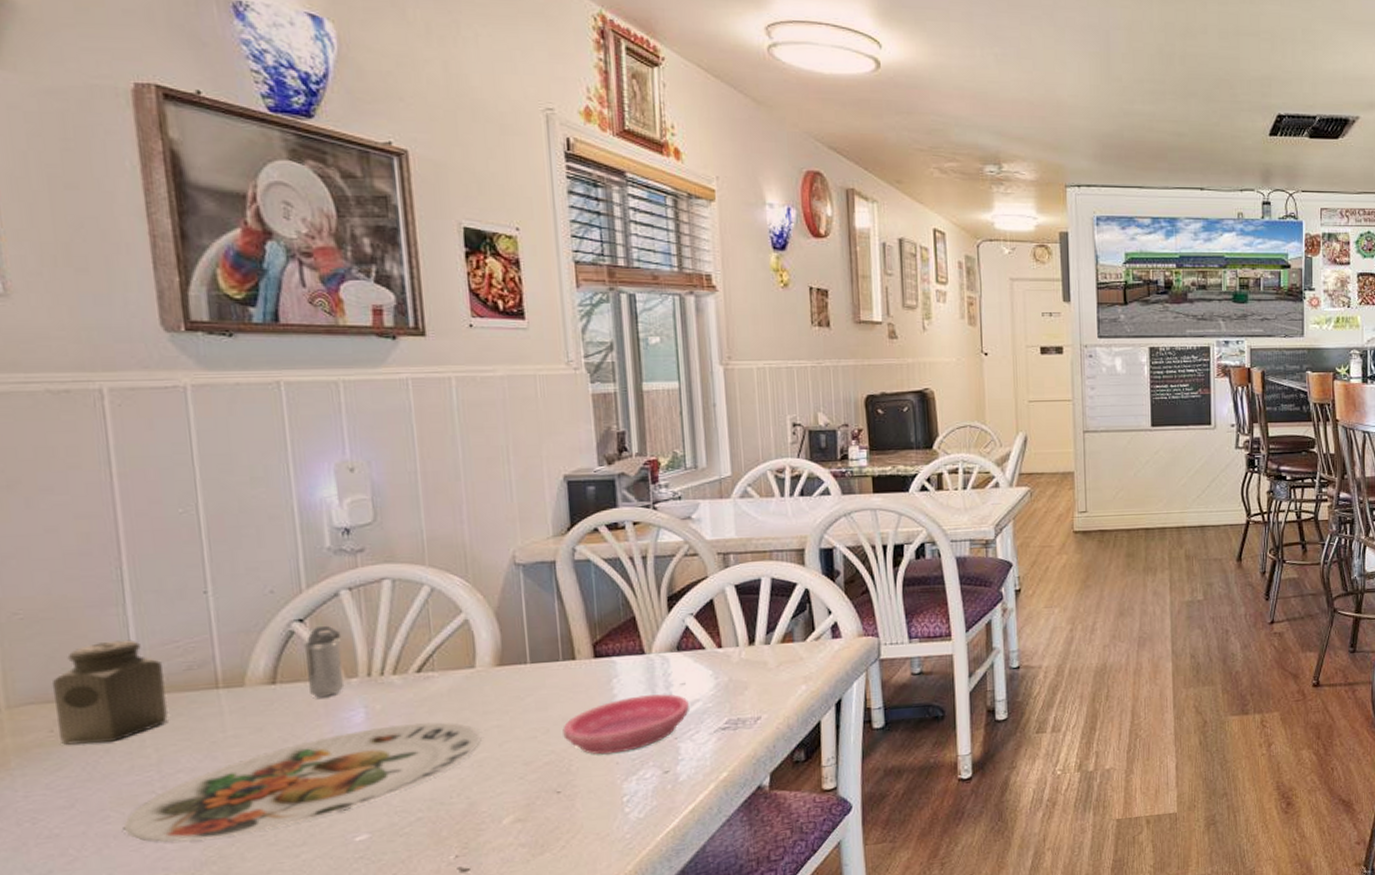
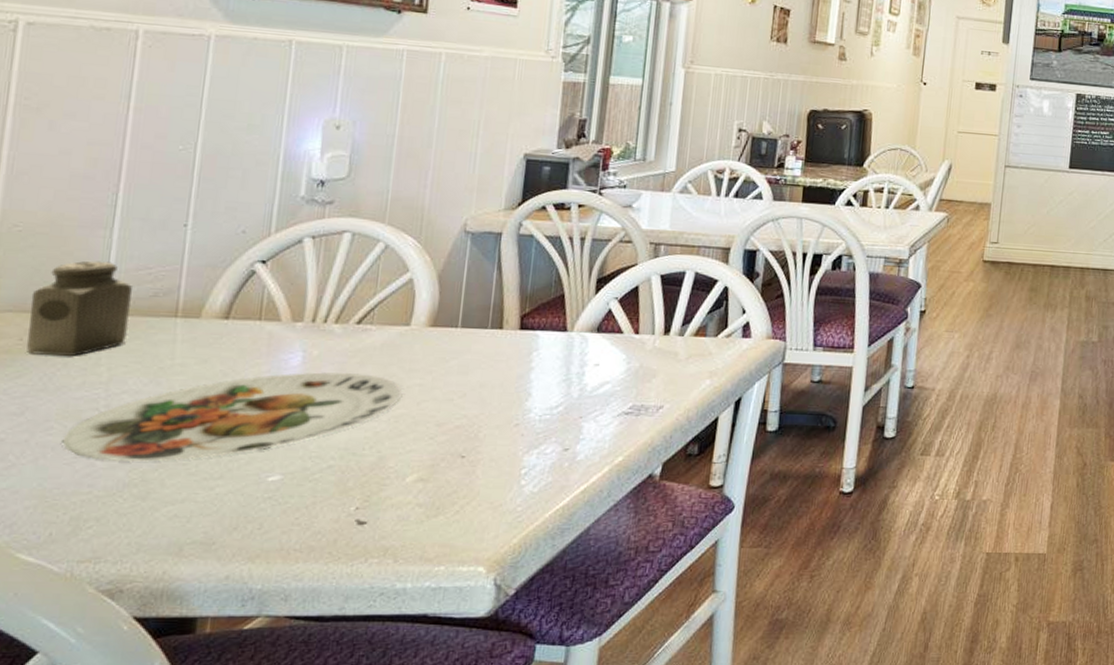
shaker: present [303,626,345,698] -> none [256,270,297,338]
saucer: present [562,694,689,755] -> none [477,371,599,425]

